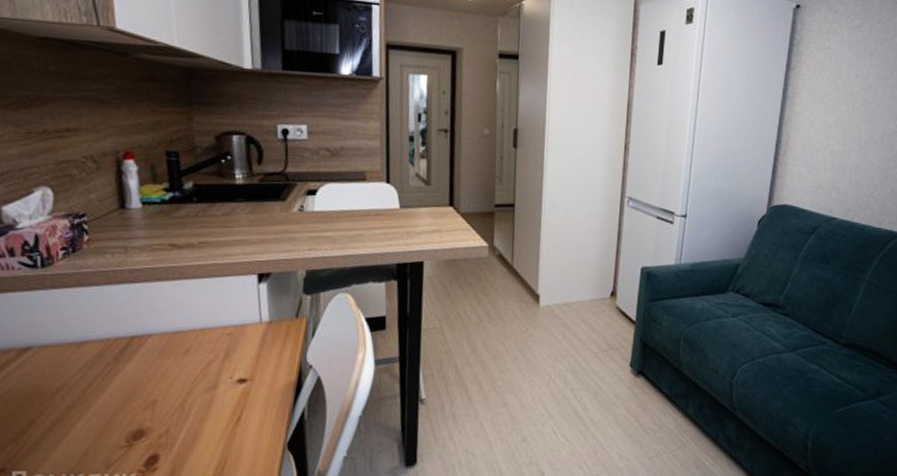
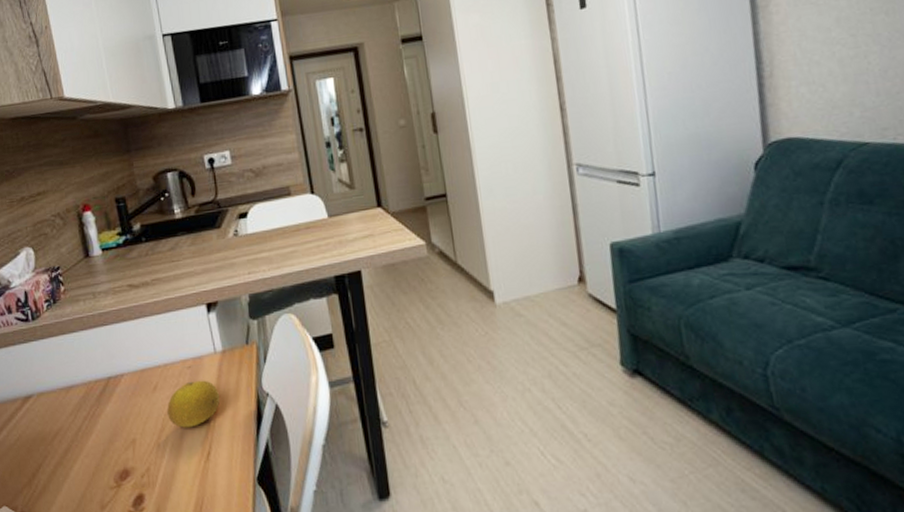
fruit: none [198,347,260,393] -> present [167,380,220,428]

